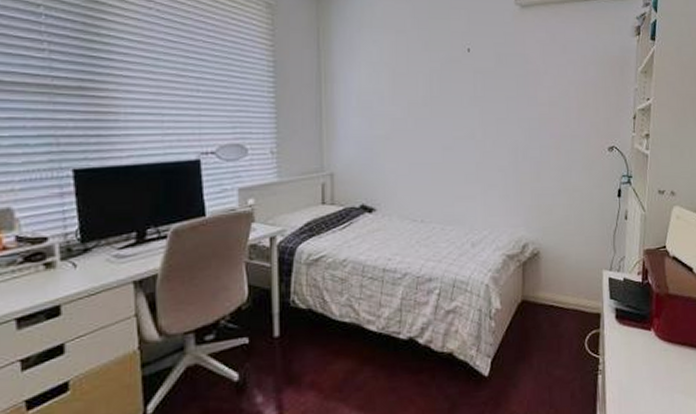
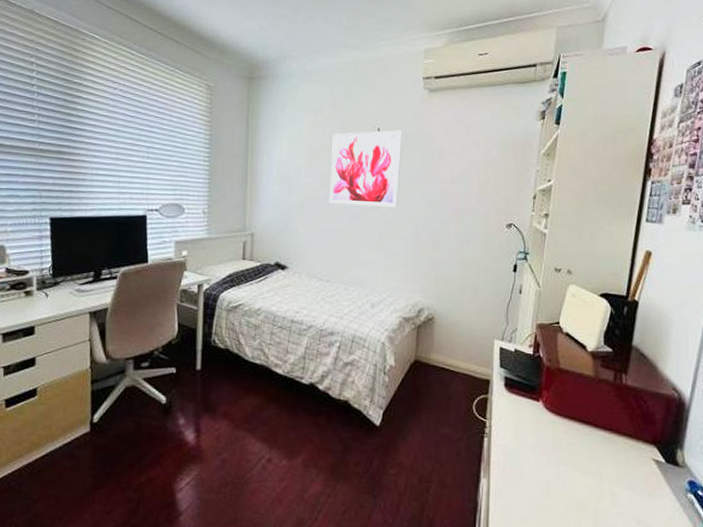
wall art: none [418,50,495,136] -> present [329,130,403,208]

